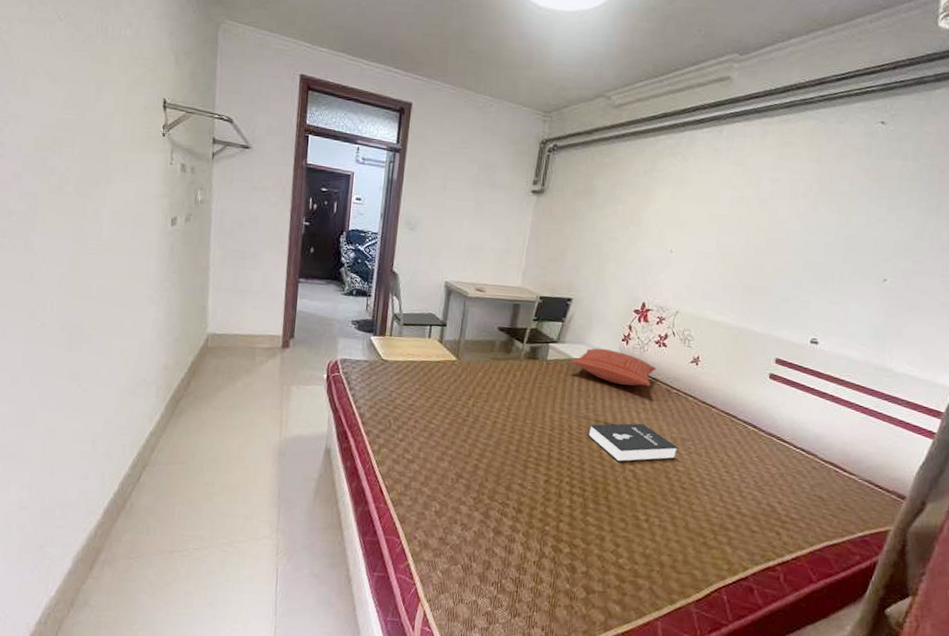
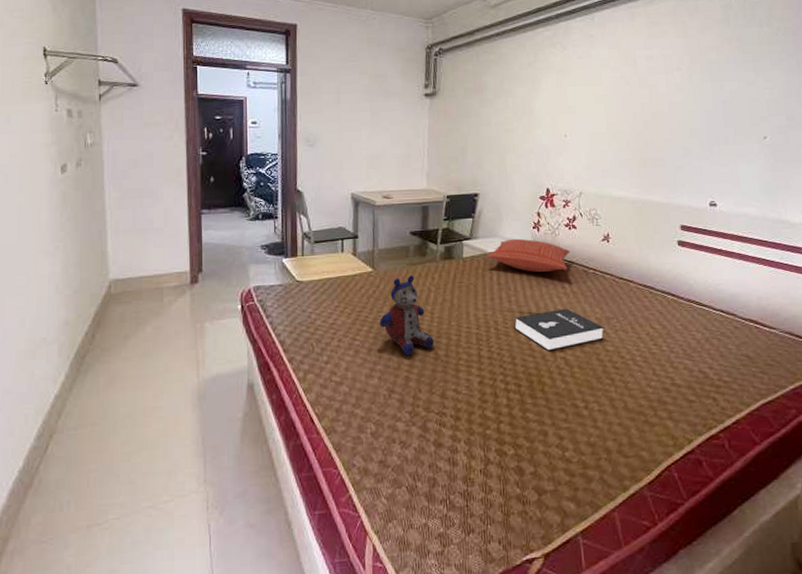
stuffed bear: none [456,369,507,446] -> present [379,275,434,356]

